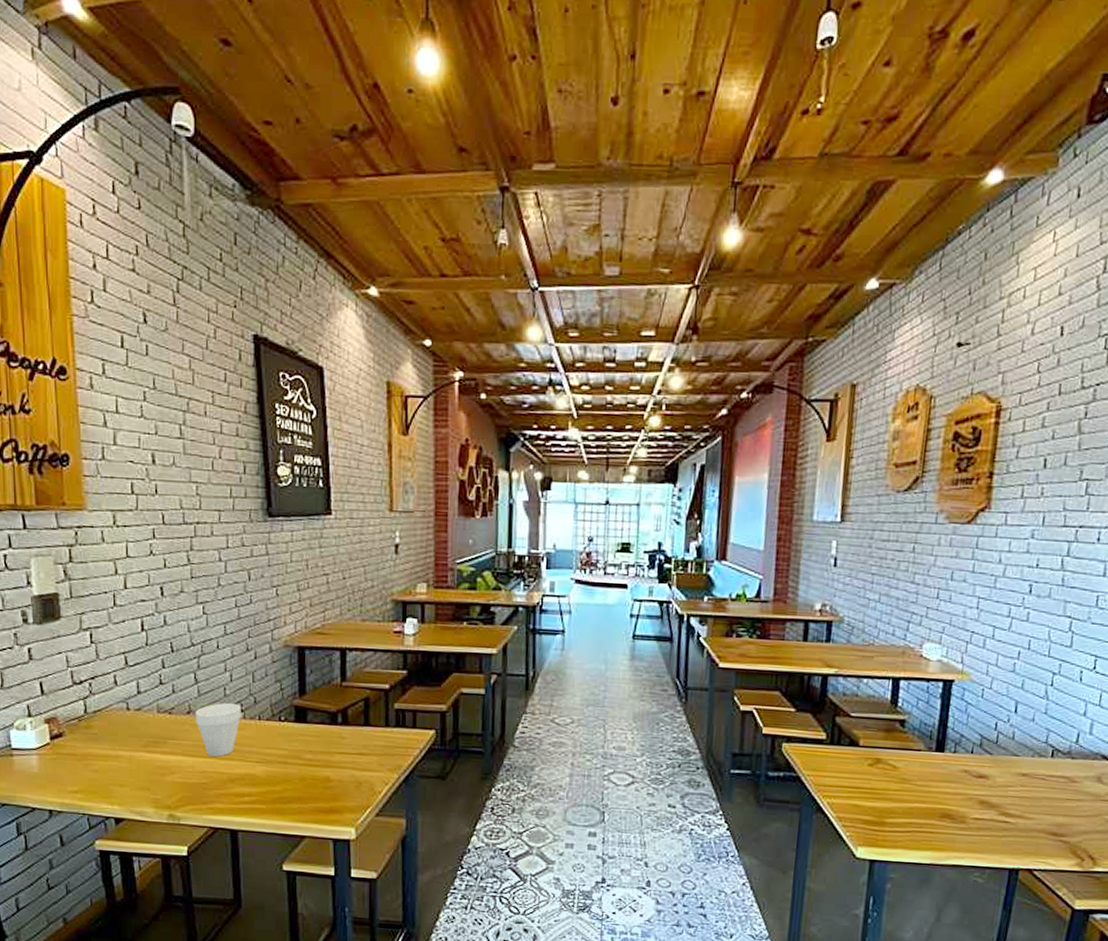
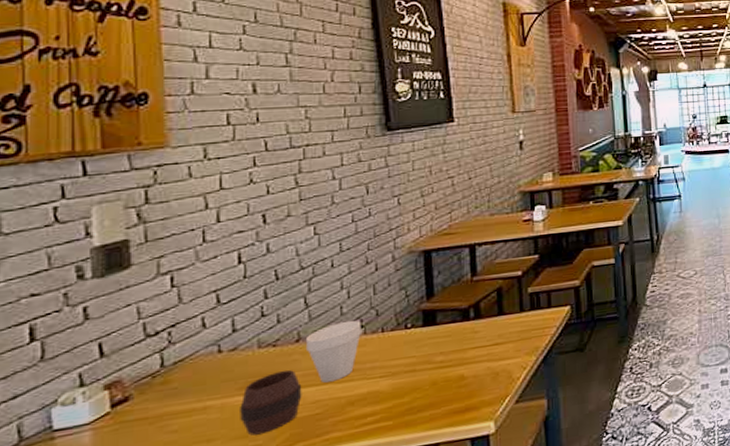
cup: none [144,737,192,790] -> present [240,369,302,436]

